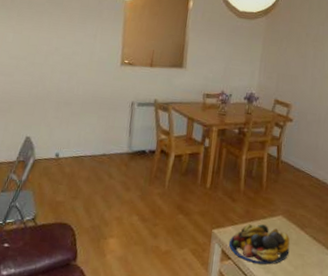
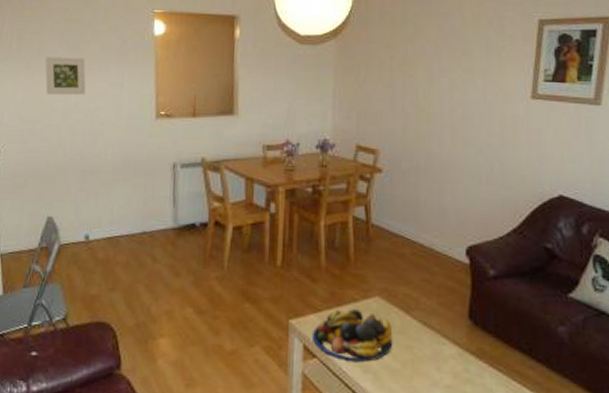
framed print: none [32,8,67,42] -> present [45,57,86,95]

